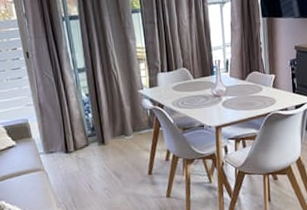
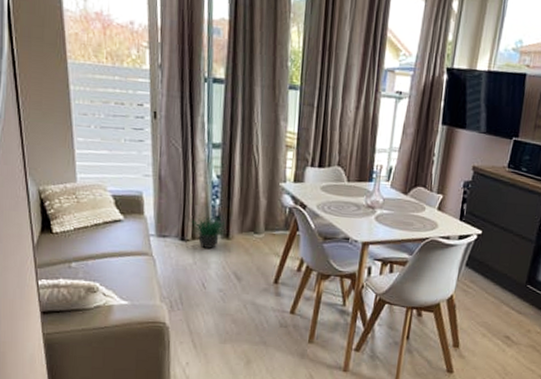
potted plant: none [70,126,100,156] -> present [189,211,226,248]

